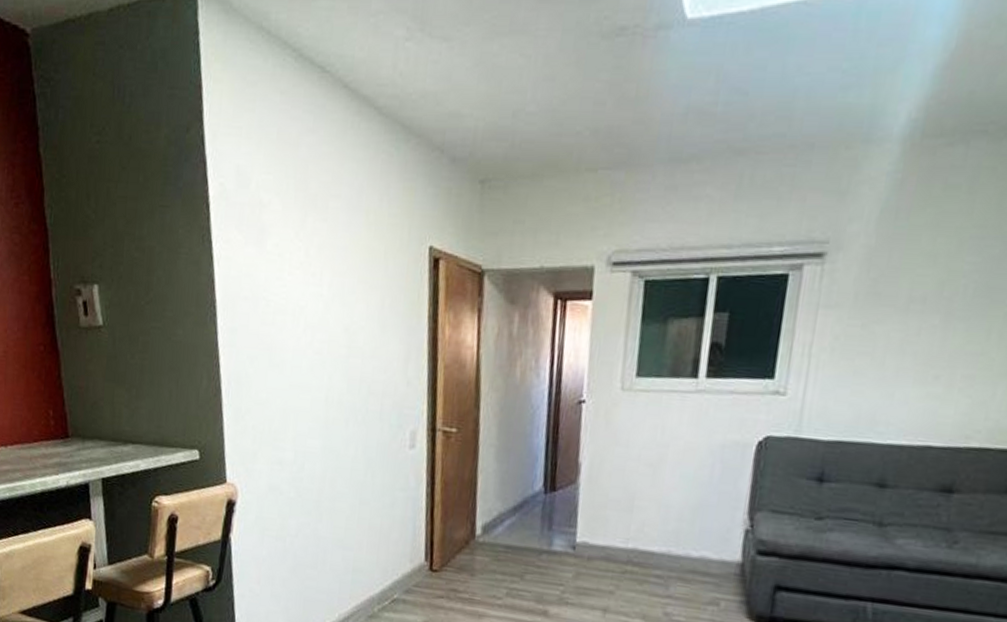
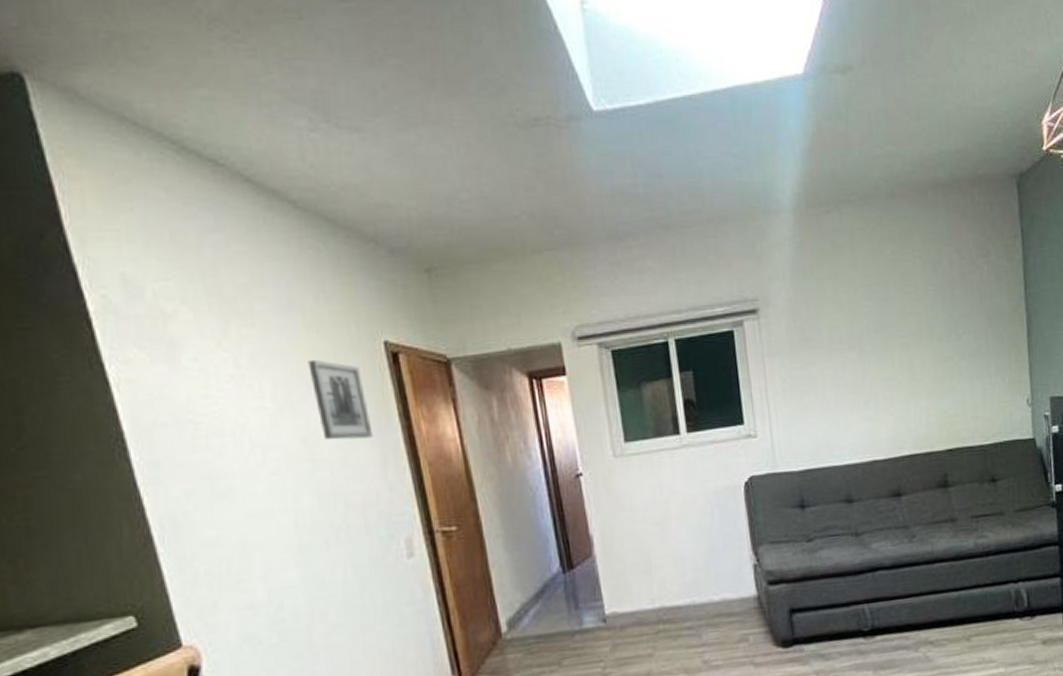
wall art: none [362,256,404,334] -> present [308,359,374,440]

